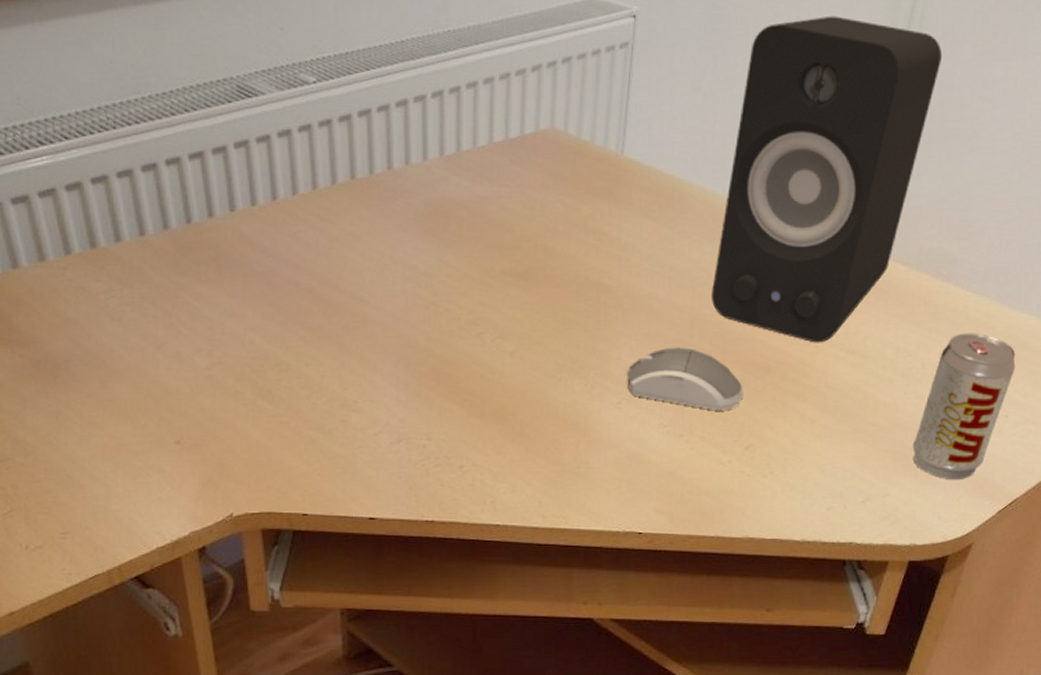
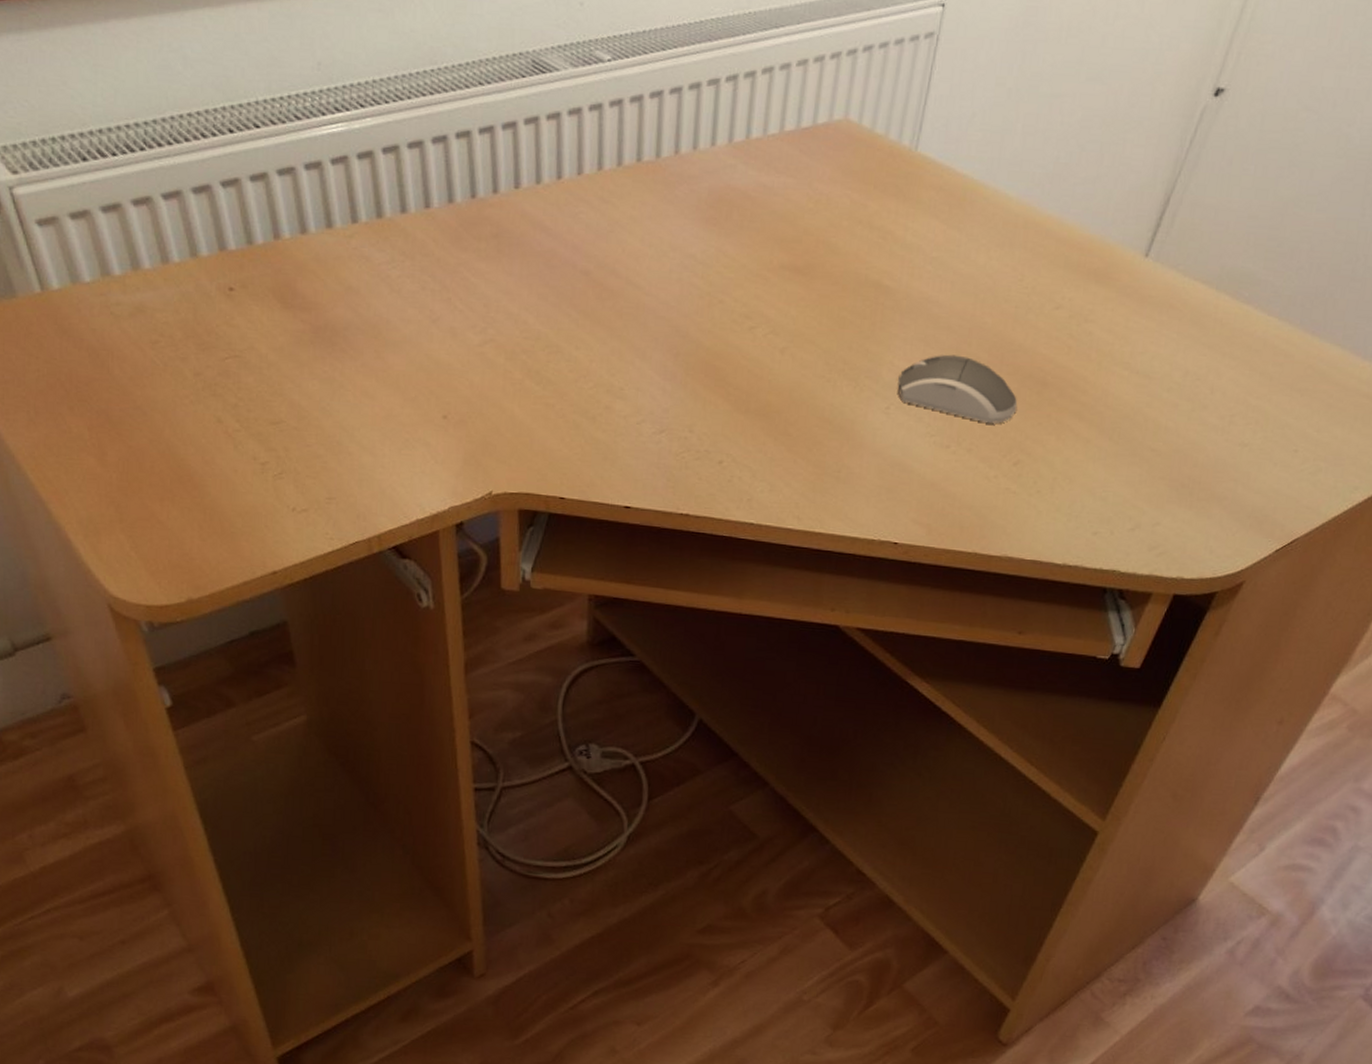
speaker: present [711,15,943,343] -> none [993,12,1270,360]
beverage can: present [913,333,1016,479] -> none [1190,359,1314,514]

